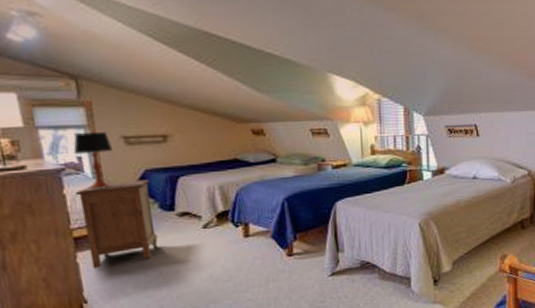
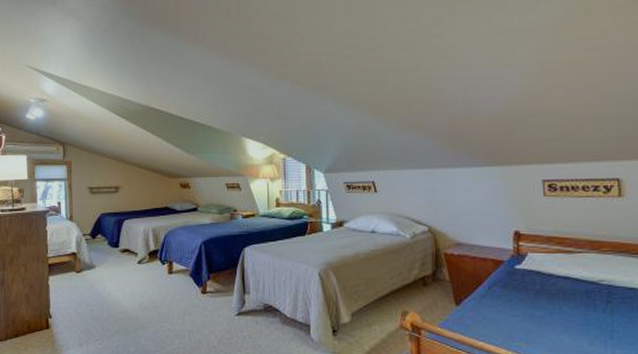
table lamp: present [73,131,114,190] -> none [56,183,82,228]
nightstand: present [75,179,158,268] -> none [53,221,105,290]

